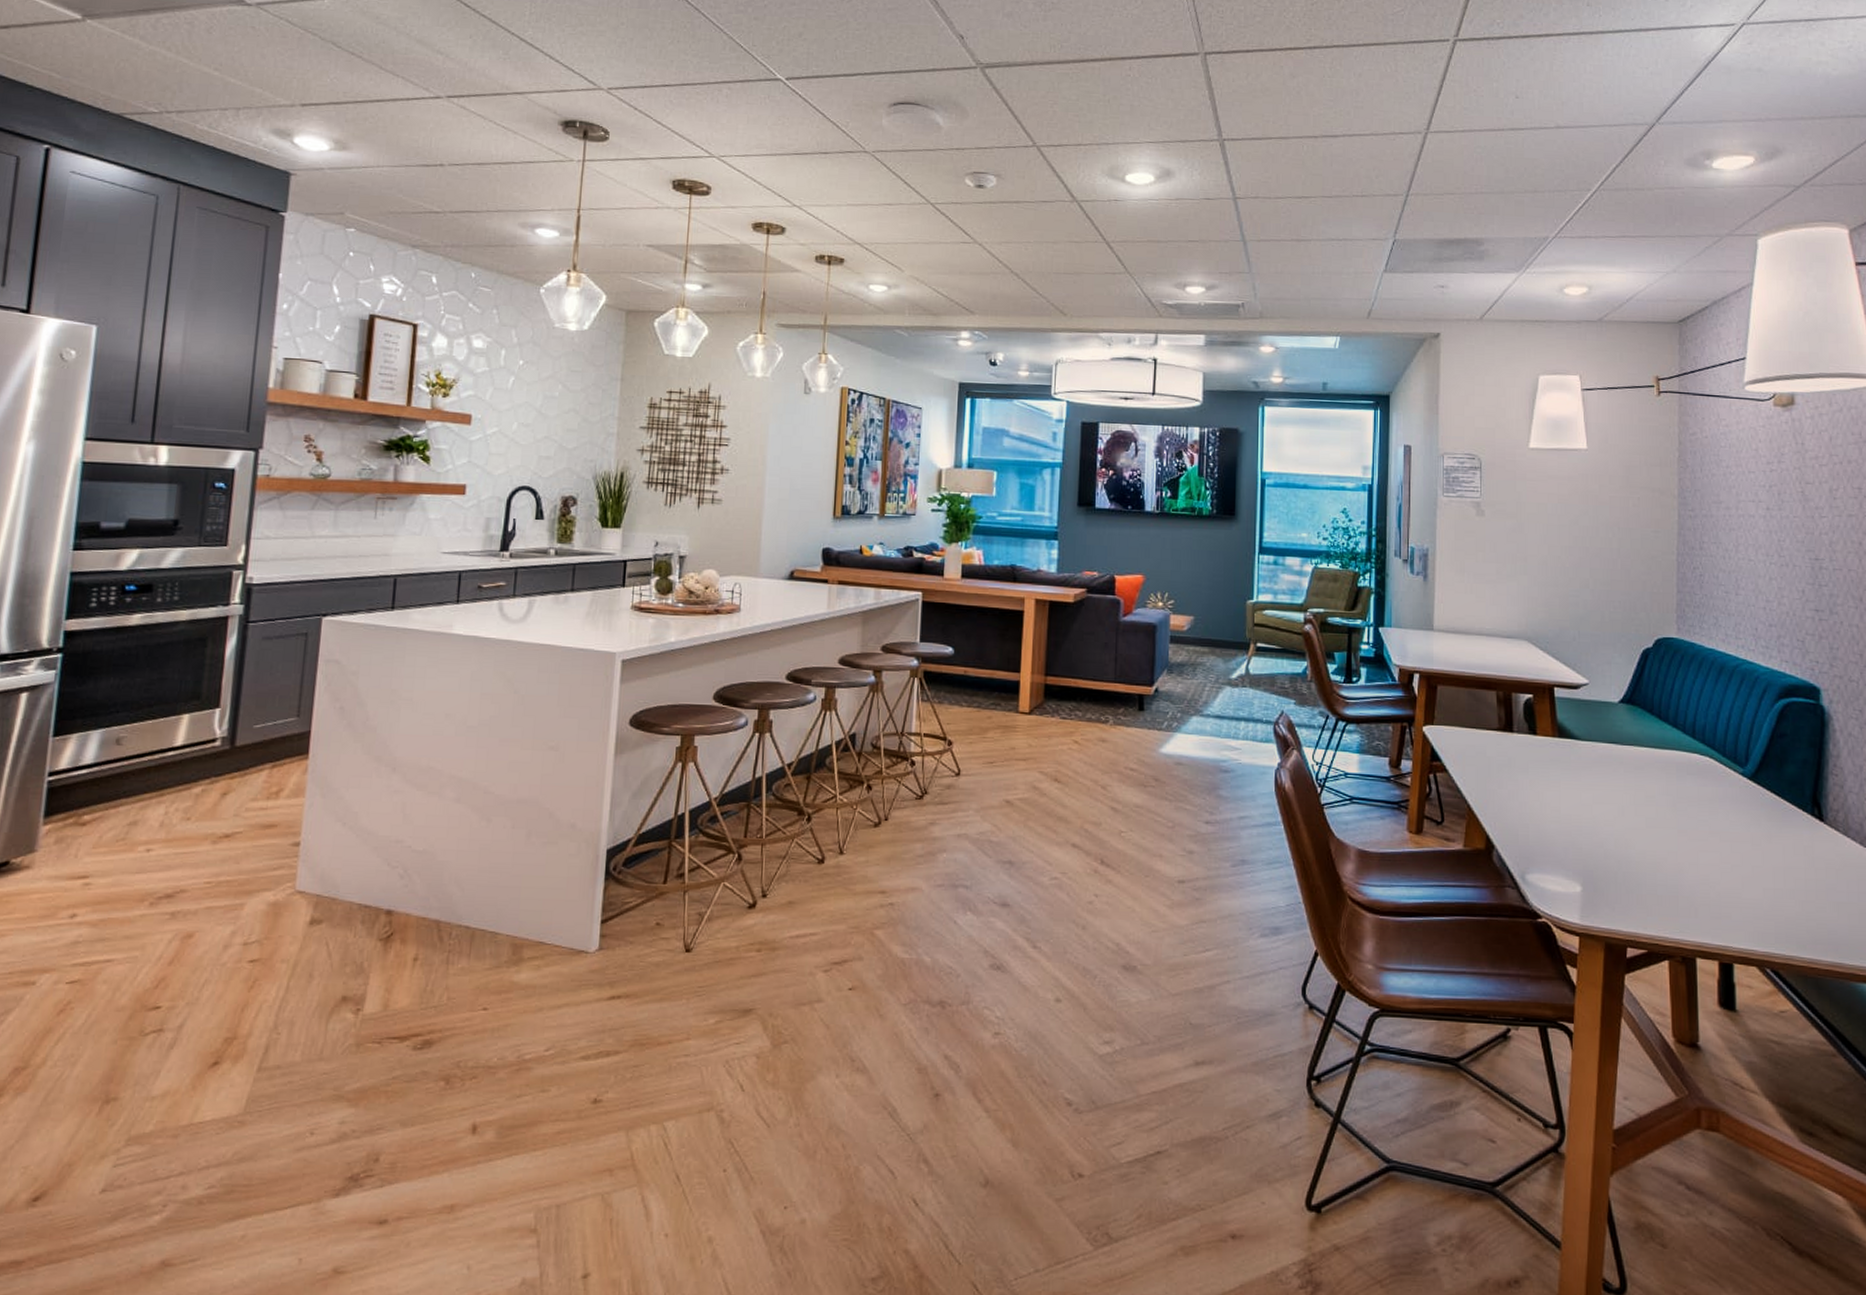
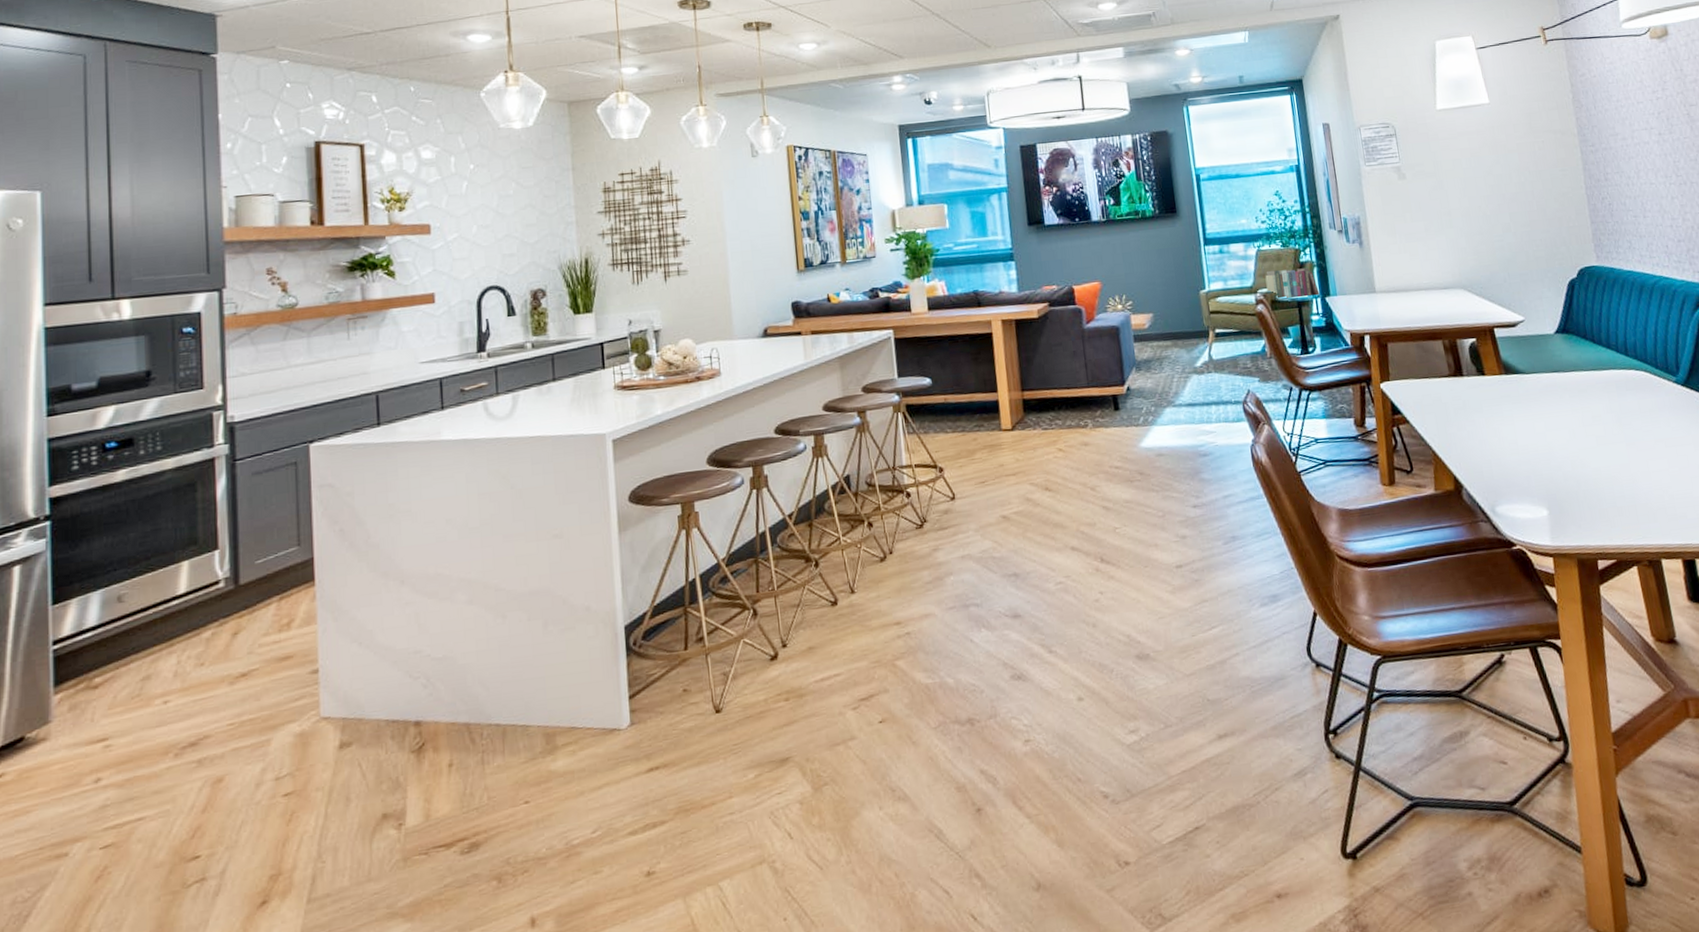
books: none [1318,590,1373,624] -> present [1265,267,1320,300]

